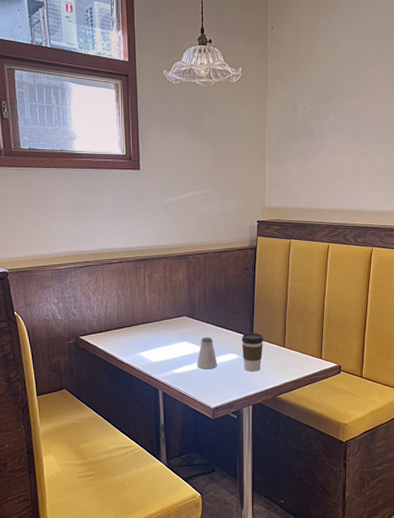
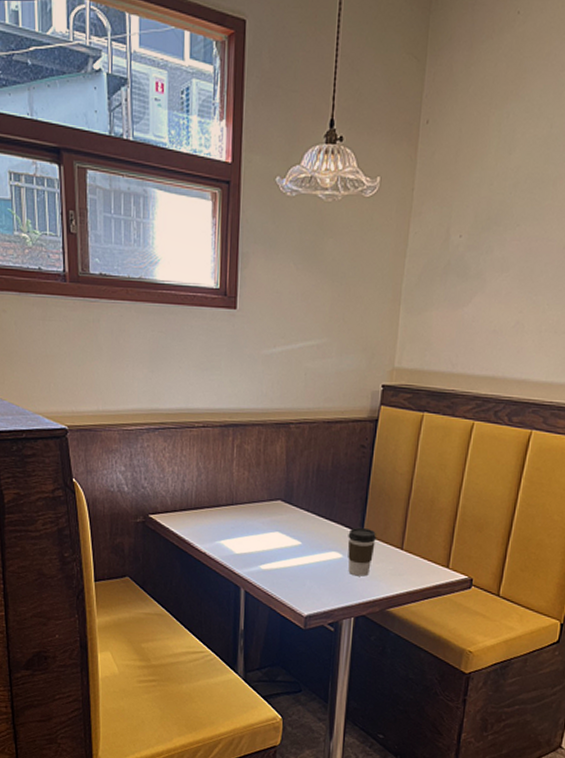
saltshaker: present [197,336,218,370] -> none [289,528,316,569]

